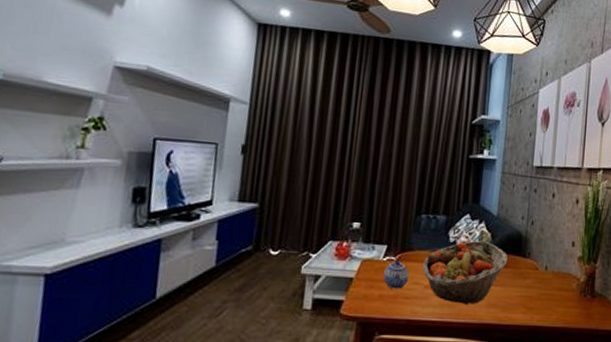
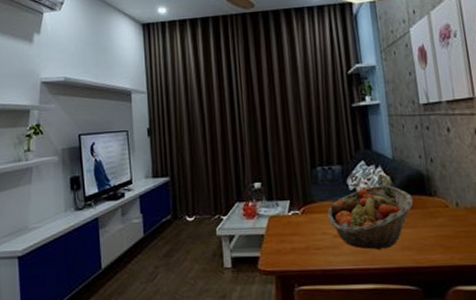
teapot: present [383,259,410,289] -> none [291,213,317,241]

